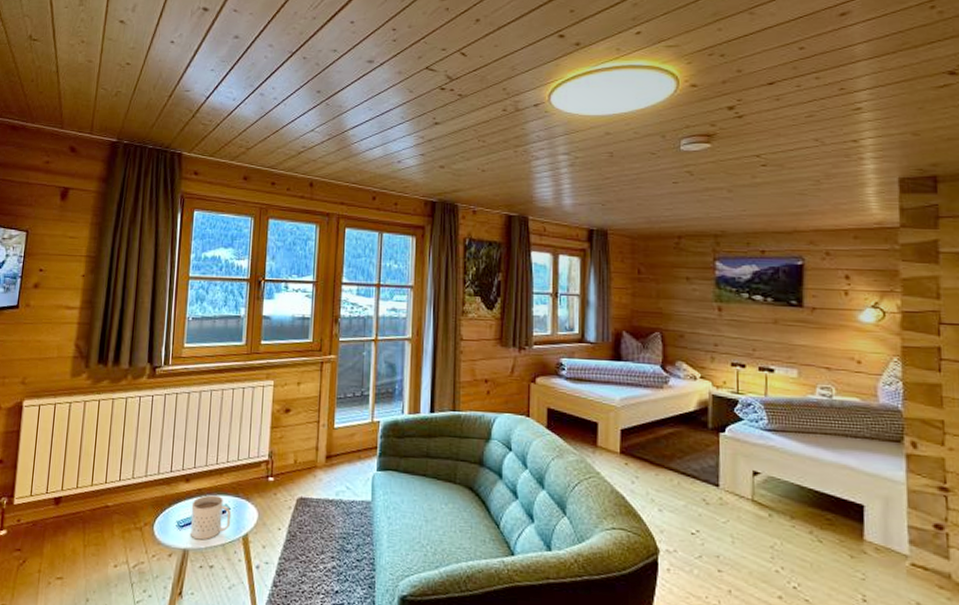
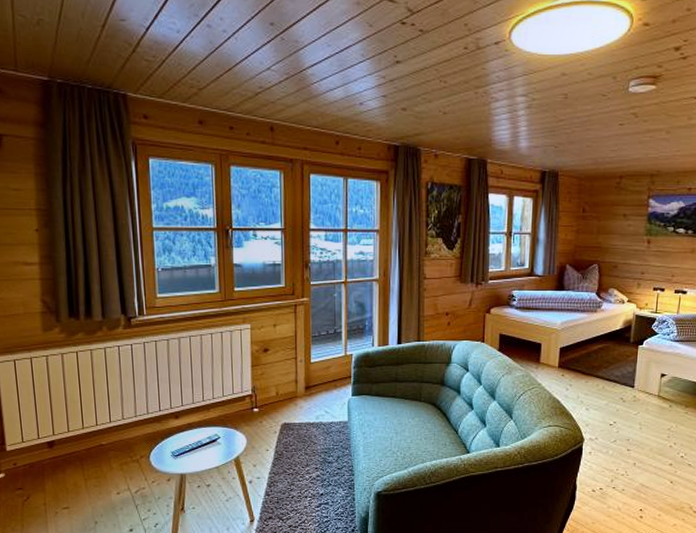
mug: present [190,495,232,540] -> none [183,428,223,465]

